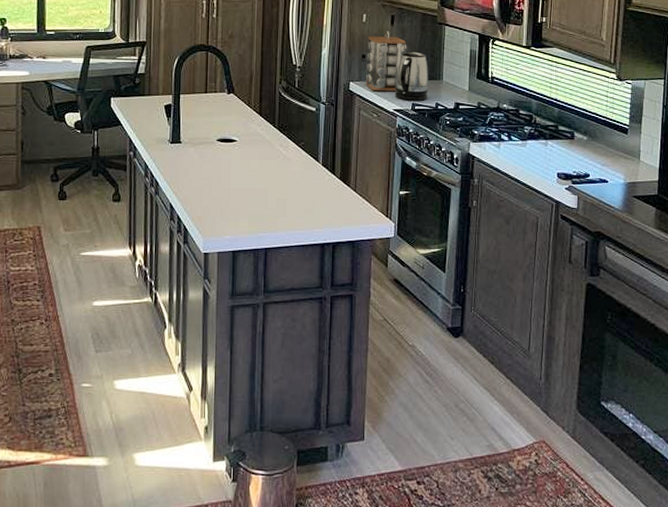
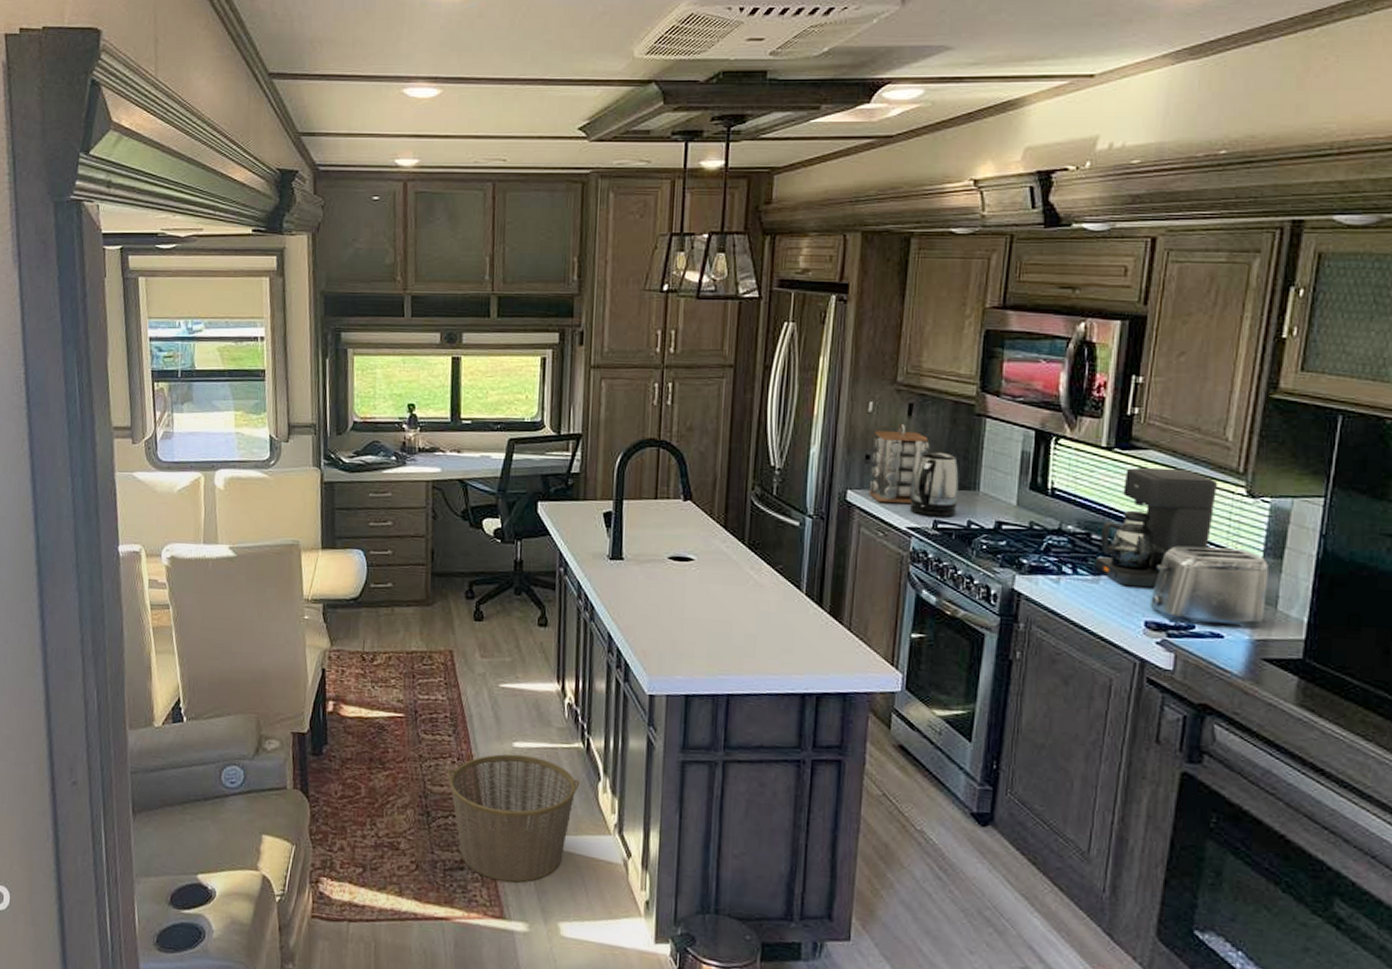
basket: none [37,312,150,423] -> present [448,753,580,883]
coffee maker: none [522,60,599,148] -> present [1094,467,1218,588]
toaster: none [560,116,634,174] -> present [1149,545,1270,628]

